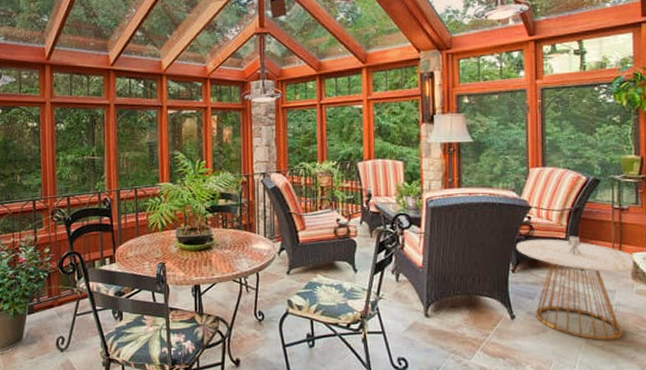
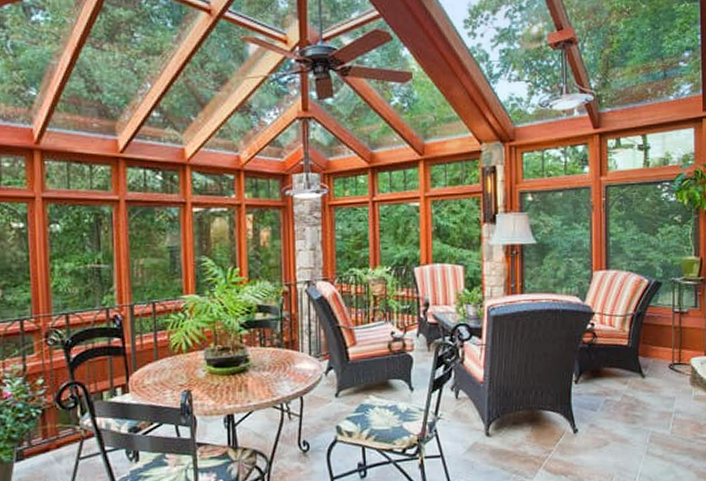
side table: present [516,236,635,341] -> none [579,342,694,451]

